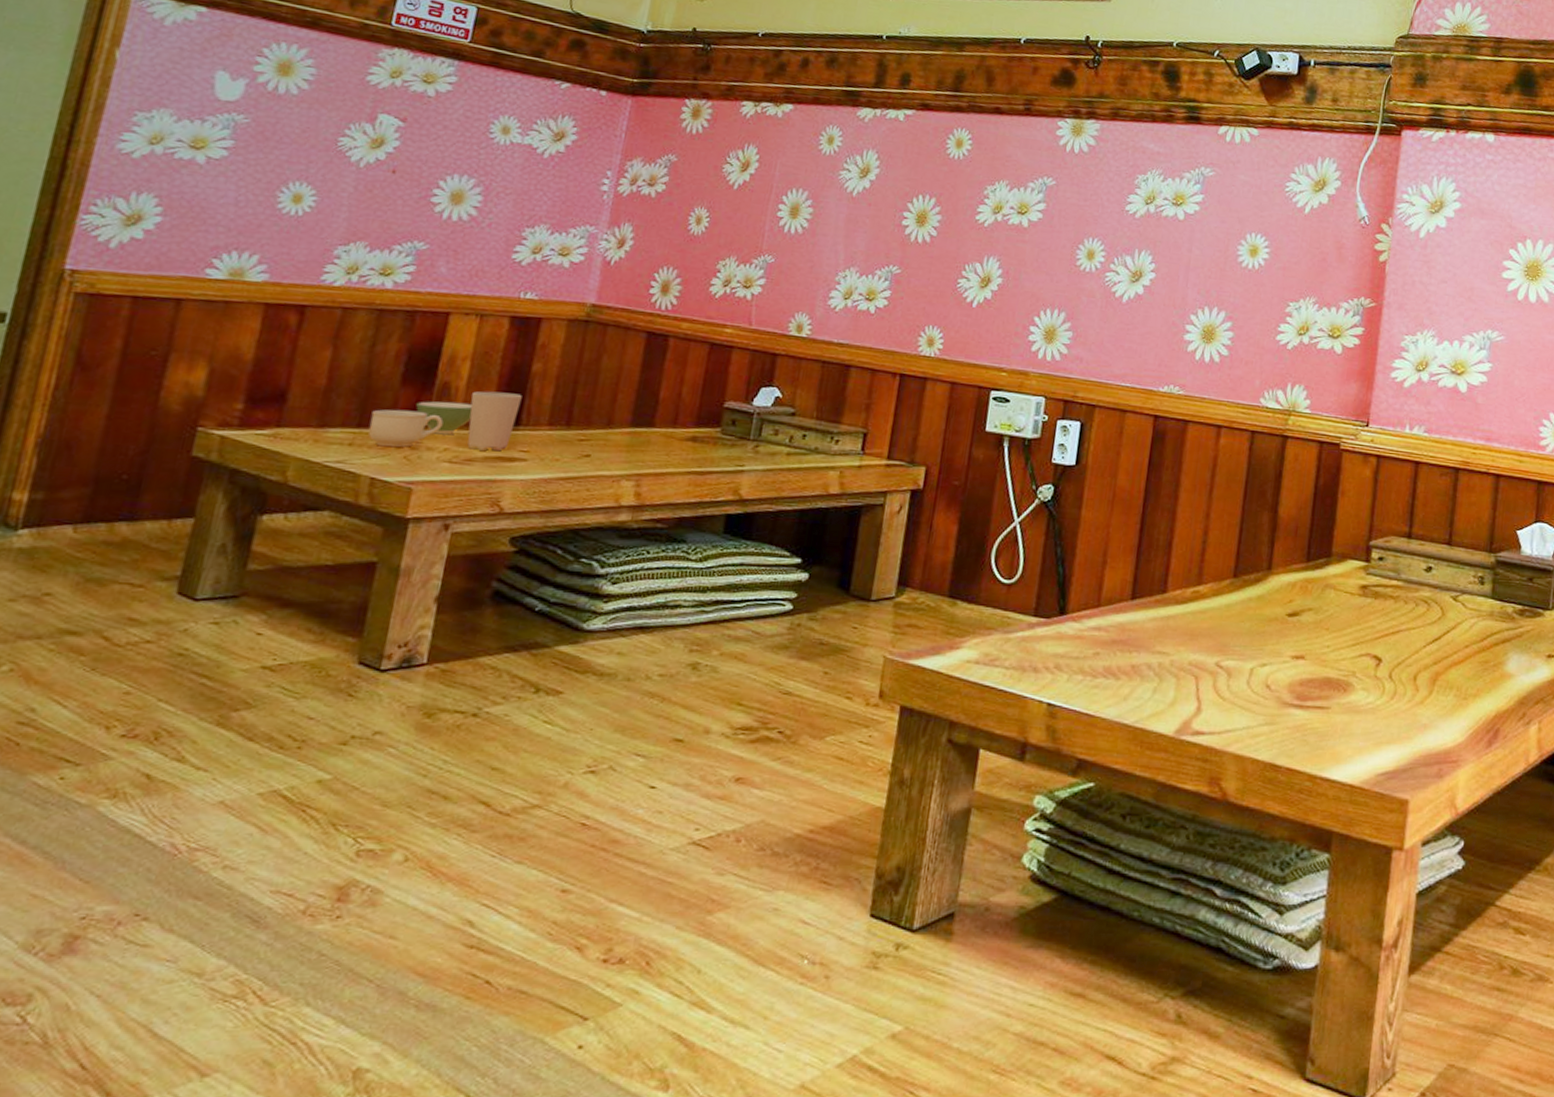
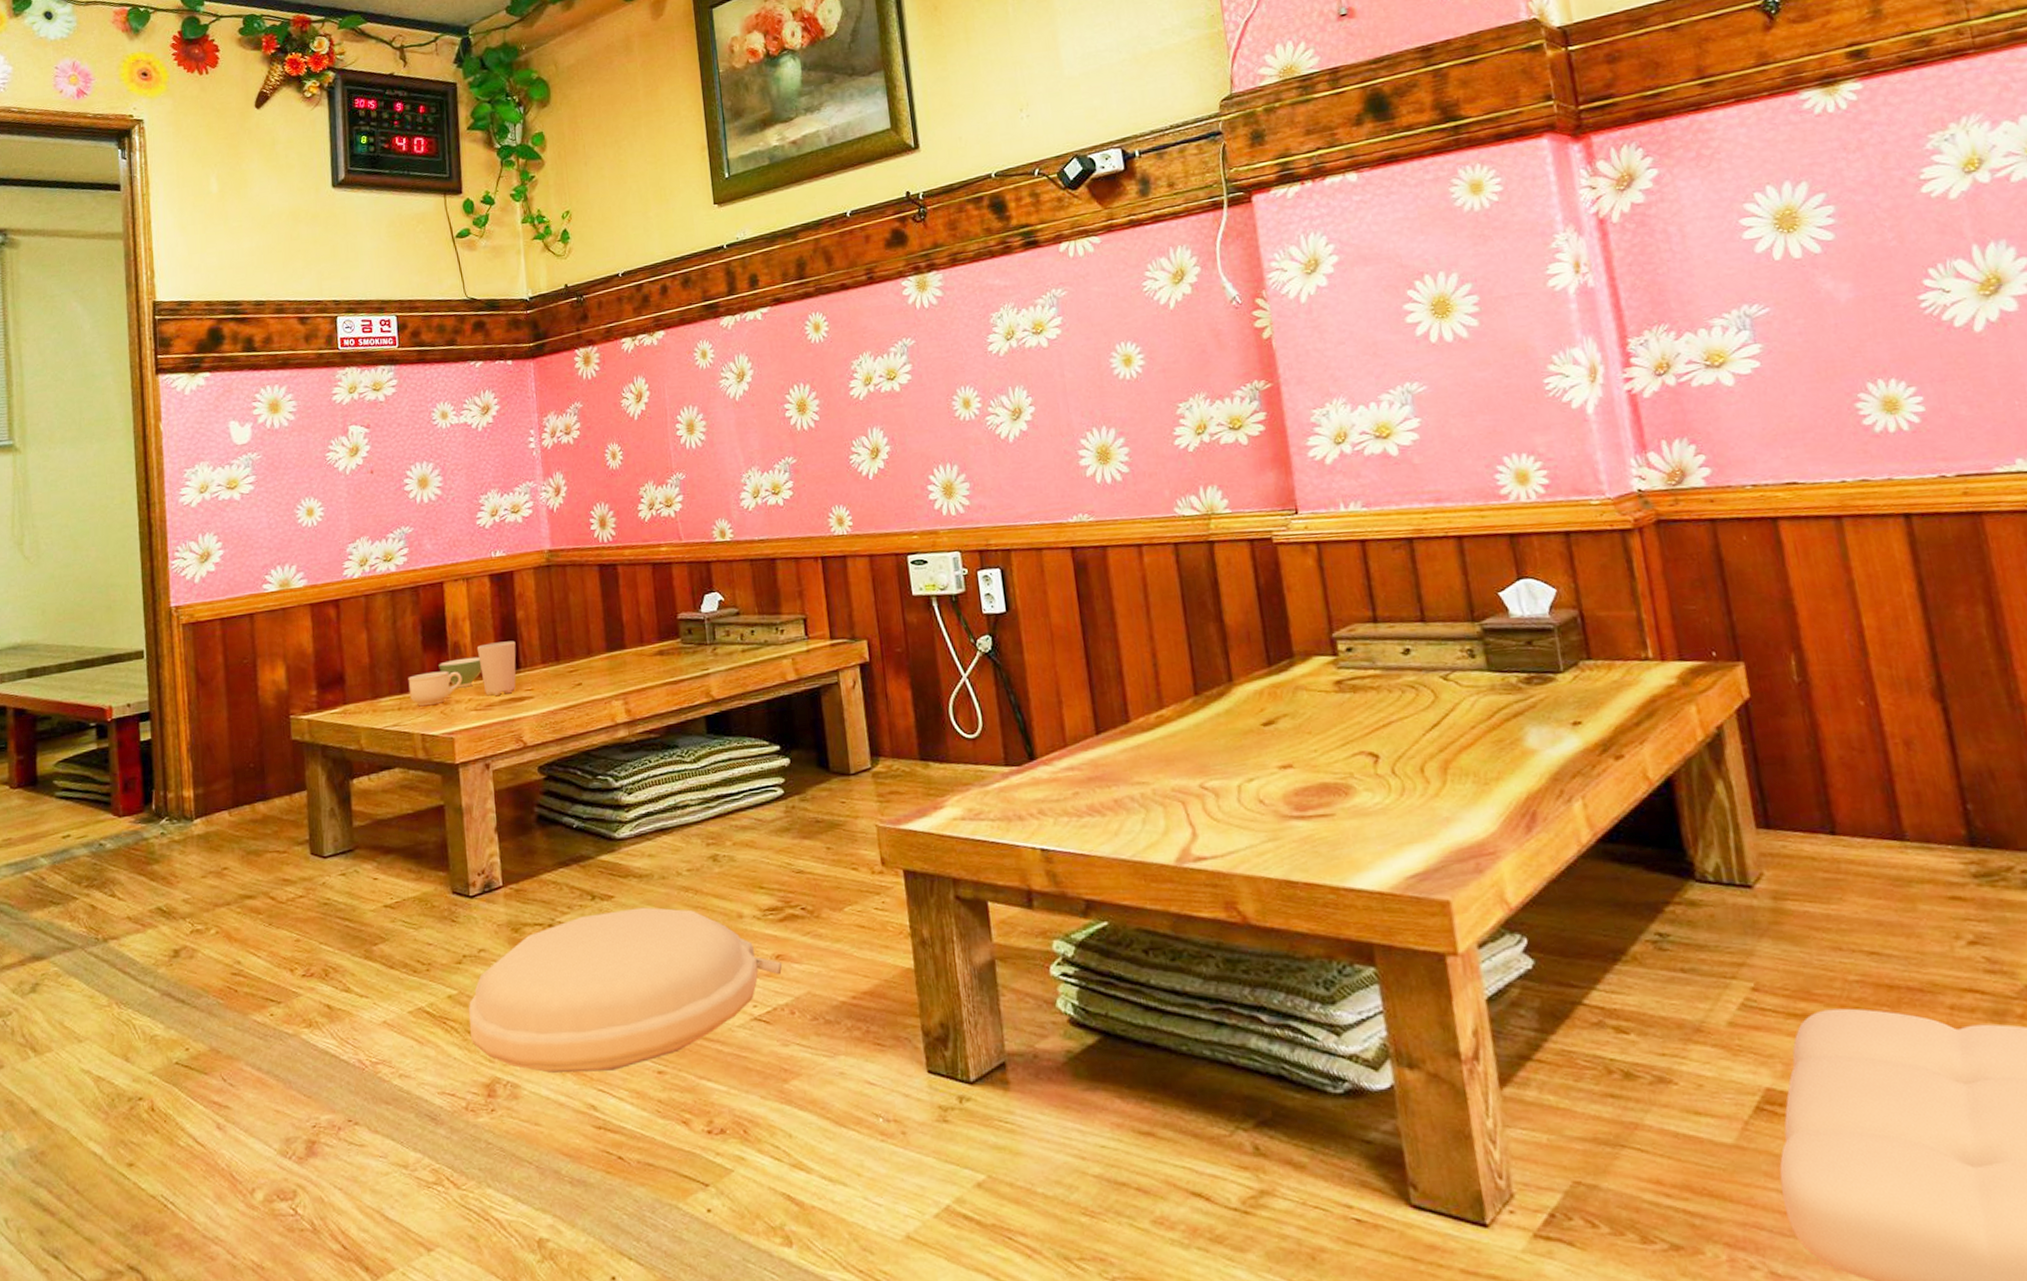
seat cushion: none [333,708,741,884] -> present [468,907,783,1073]

